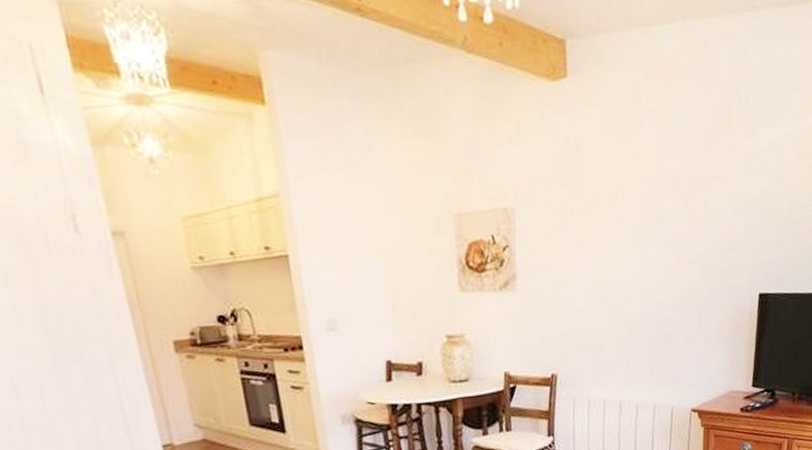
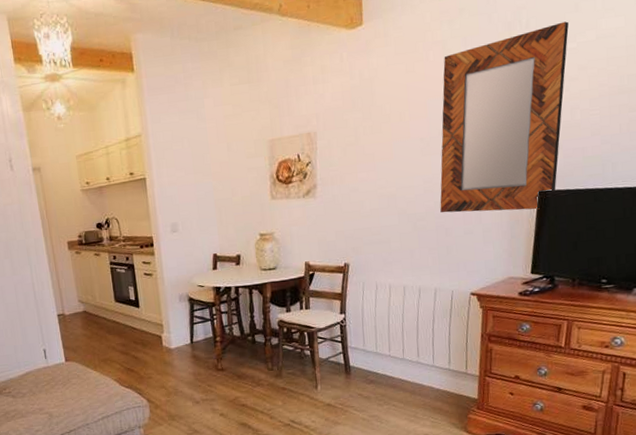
home mirror: none [657,102,788,316] -> present [440,21,569,213]

